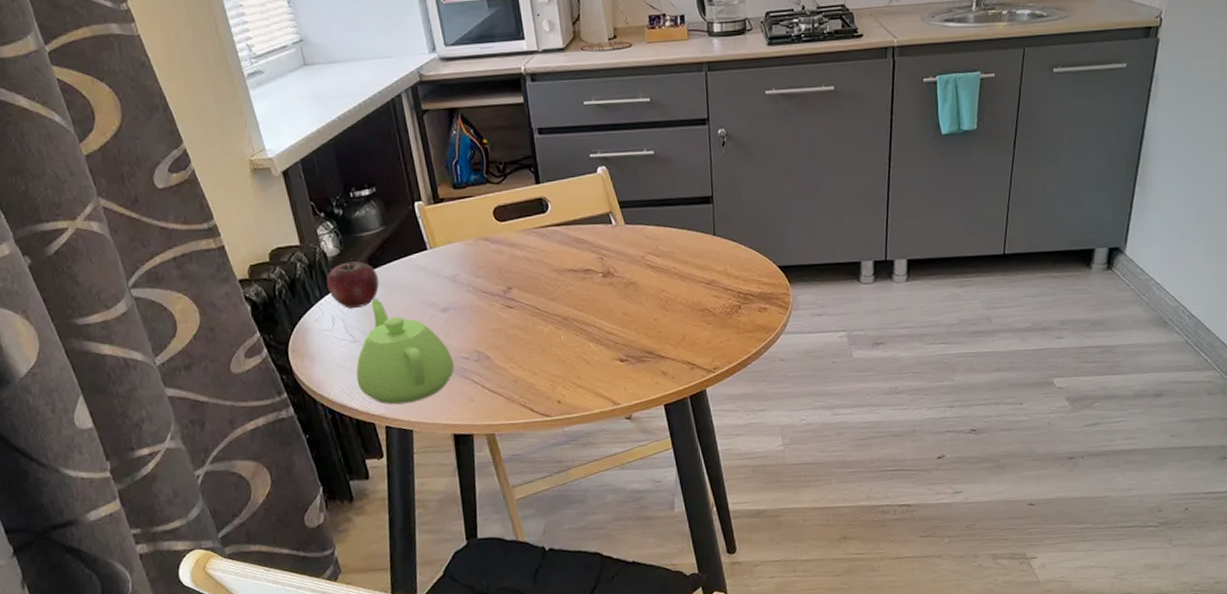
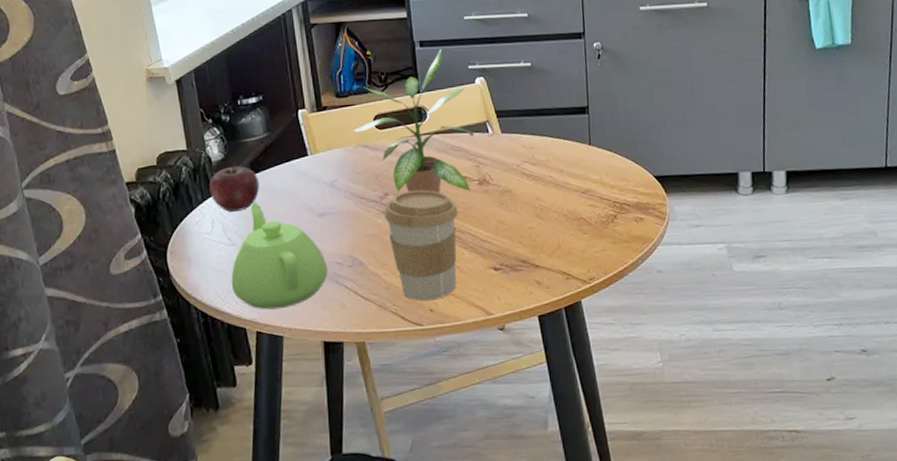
potted plant: none [473,137,598,286] -> present [353,49,475,193]
coffee cup: none [507,283,583,393] -> present [383,190,458,301]

